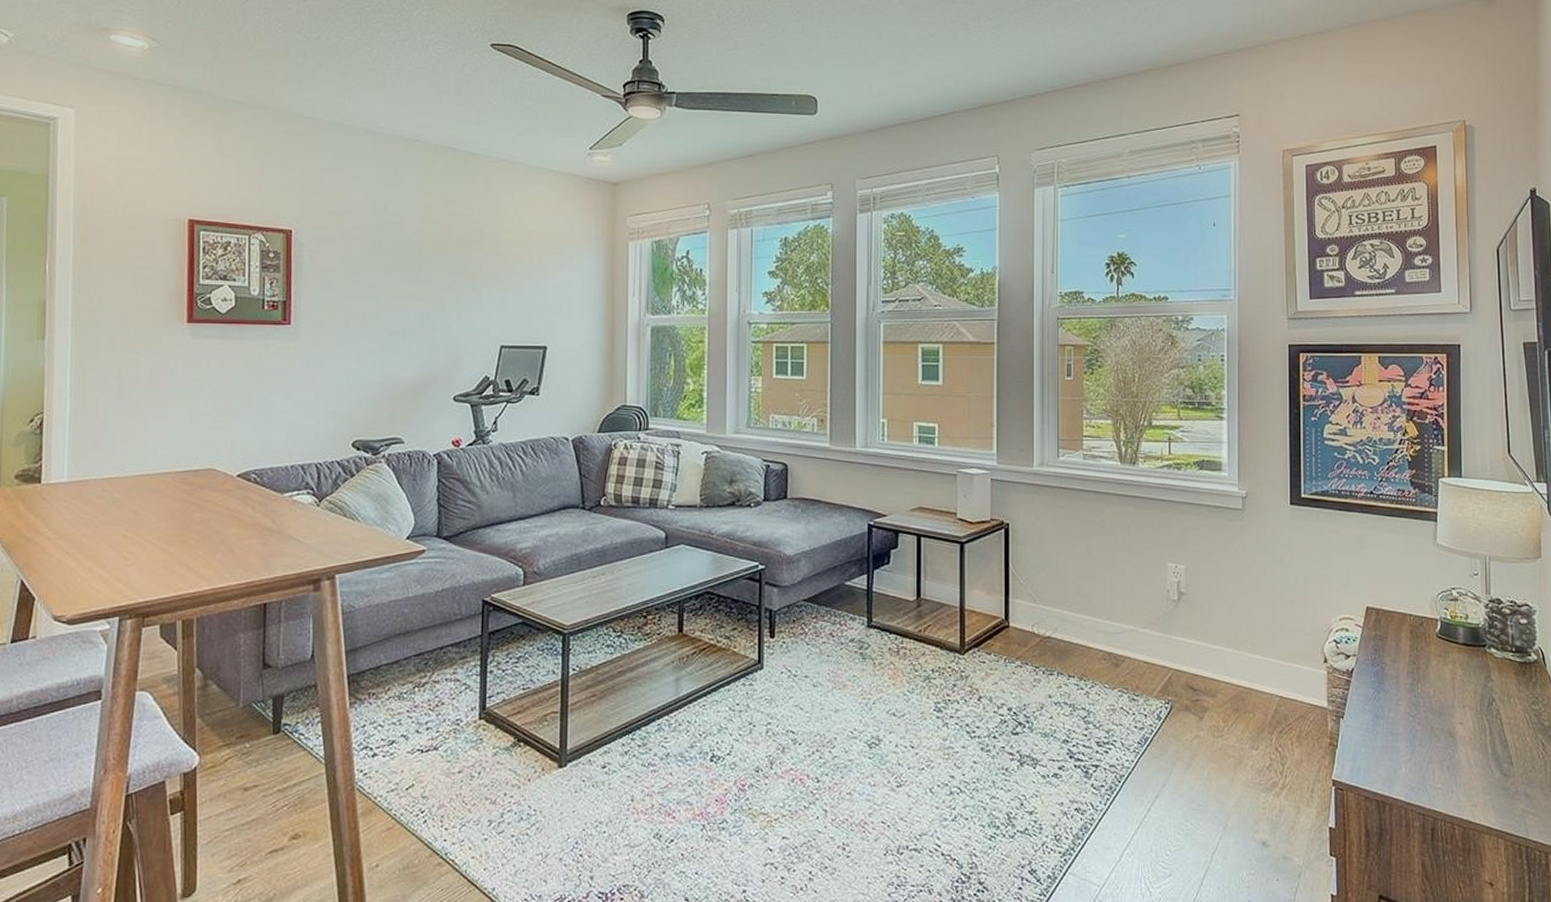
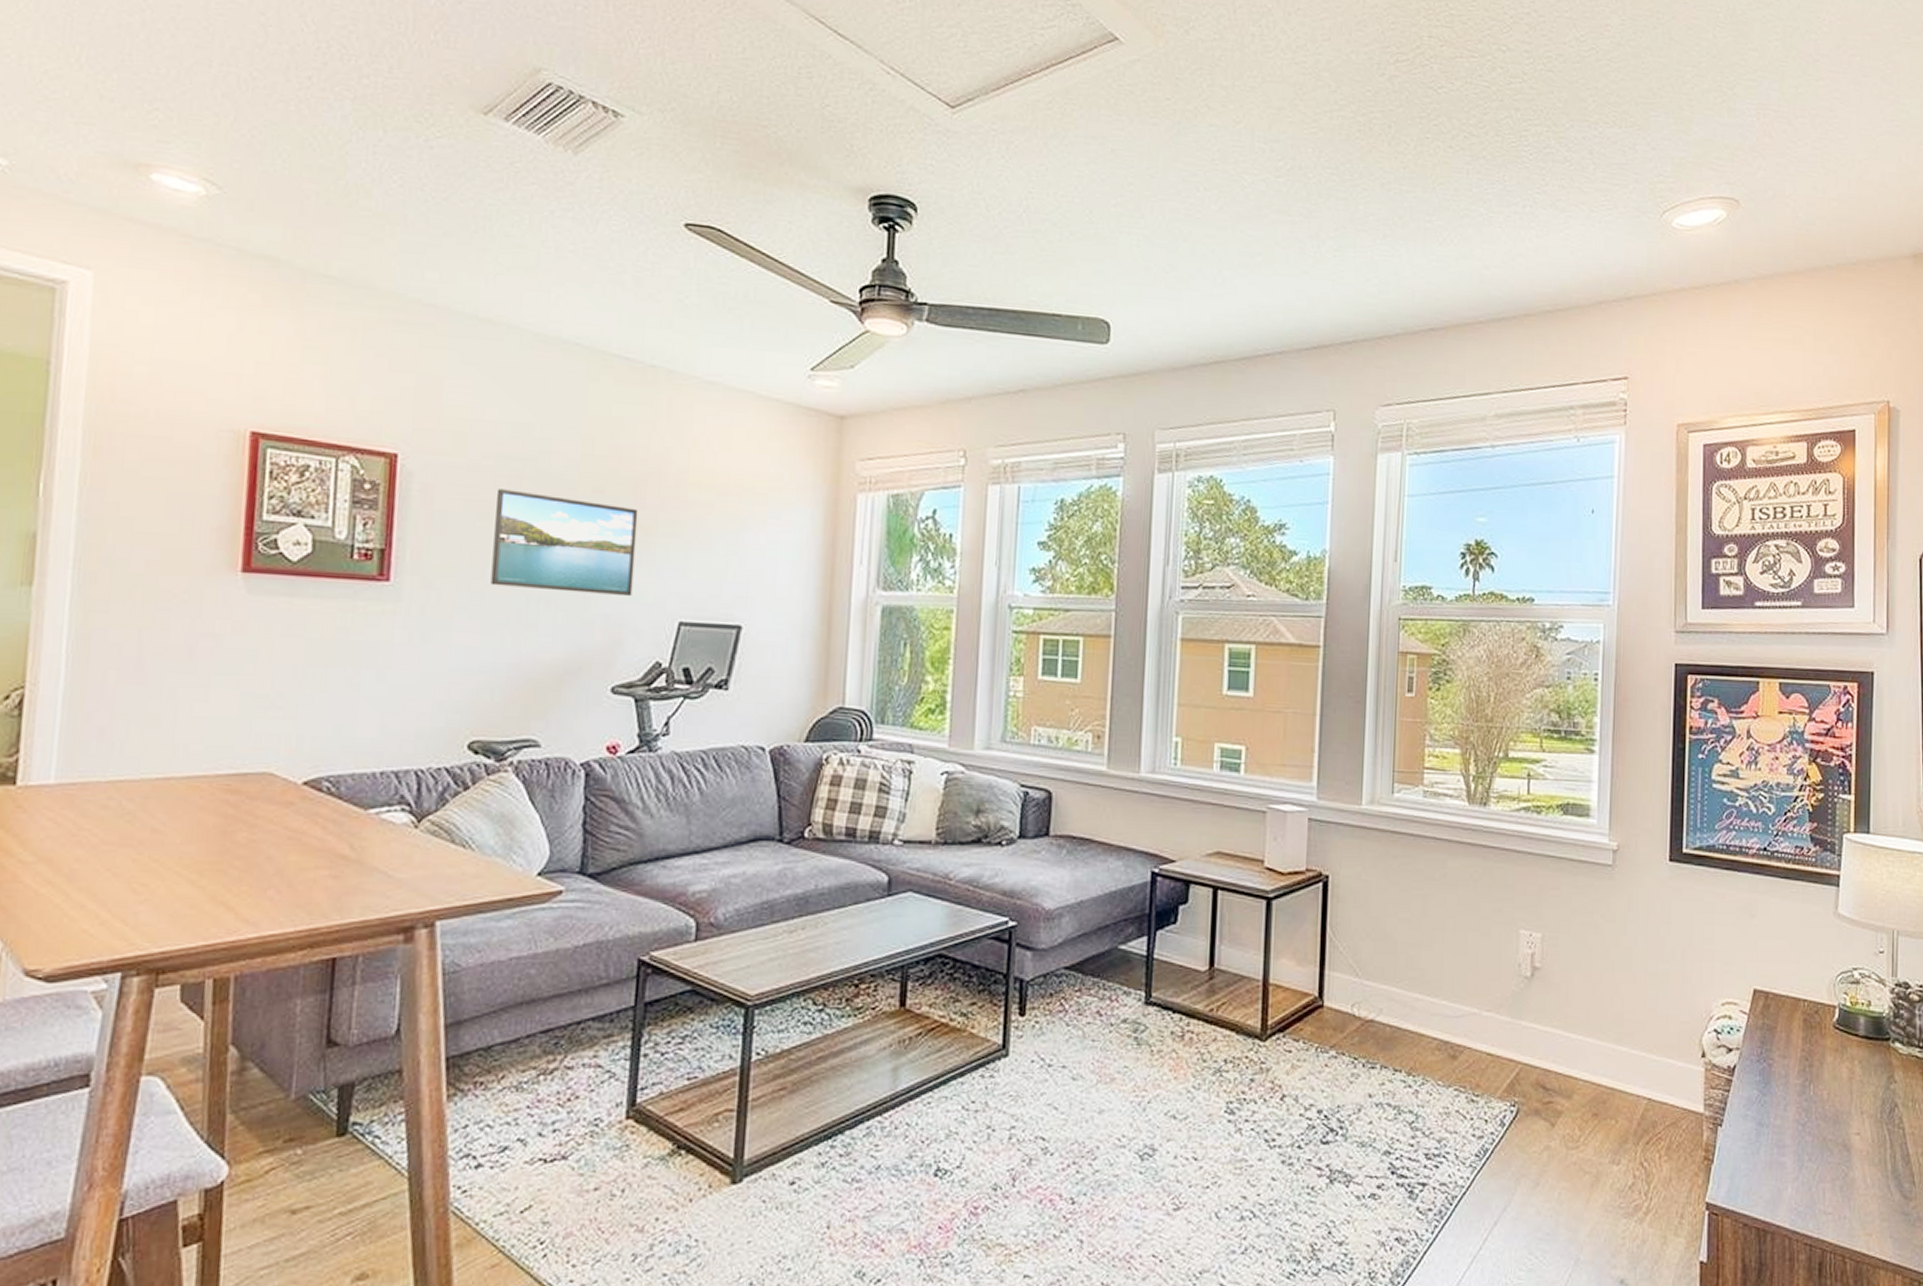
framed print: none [362,252,467,327] -> present [490,489,639,596]

